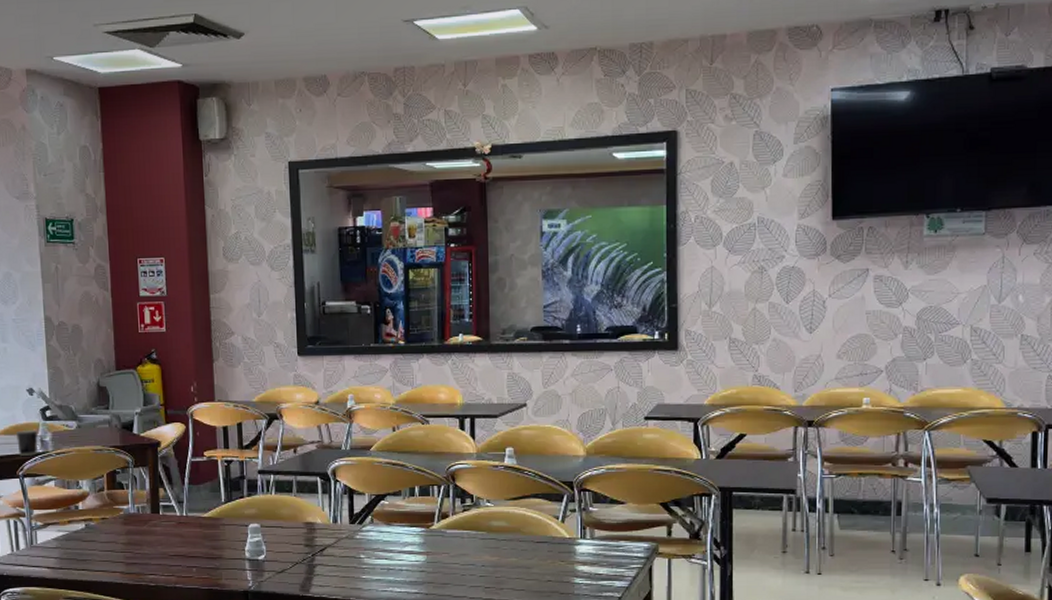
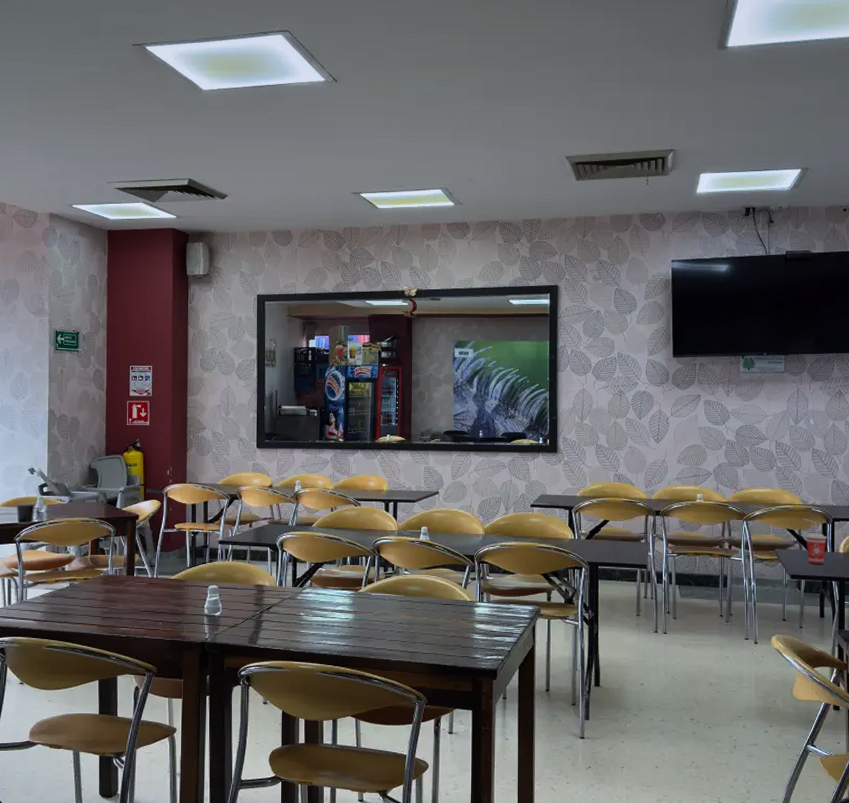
beverage cup: none [1005,425,1038,485] -> present [803,518,827,565]

